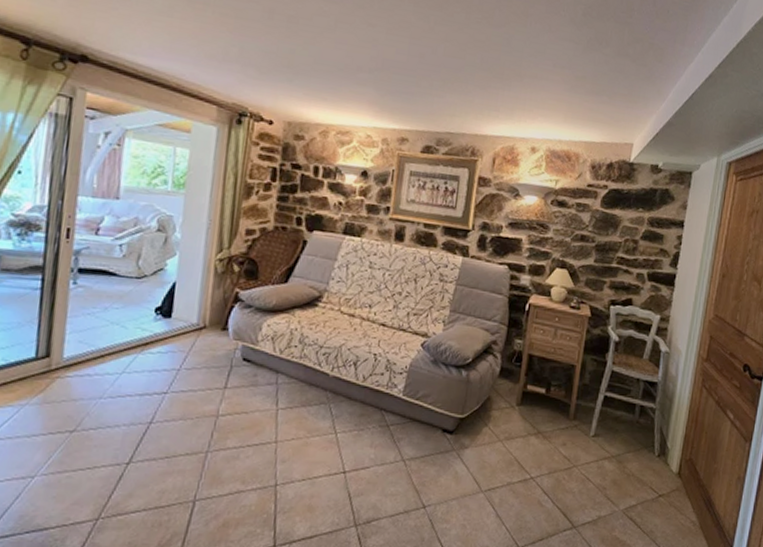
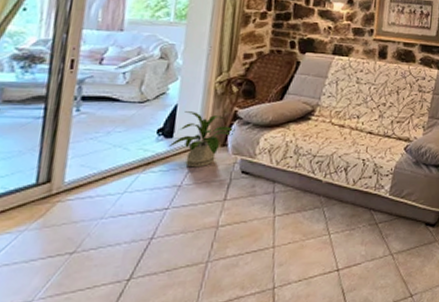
house plant: none [166,290,236,352] -> present [168,111,235,168]

